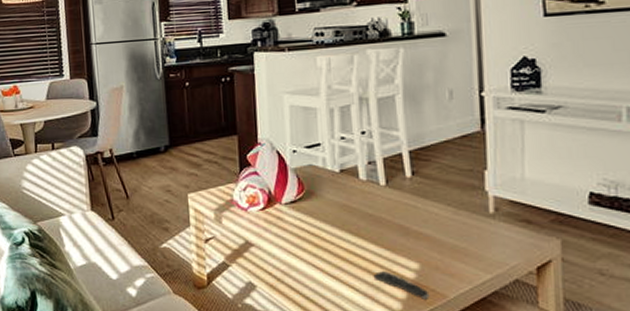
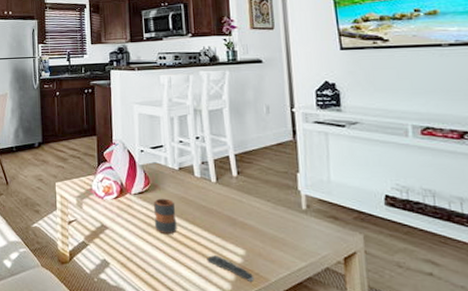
mug: none [308,207,338,250] -> present [153,198,177,235]

